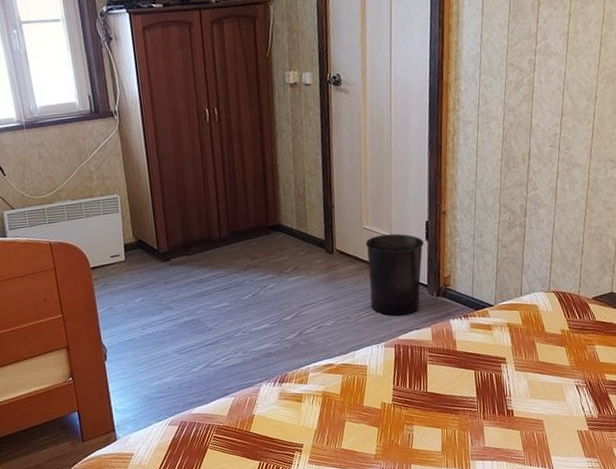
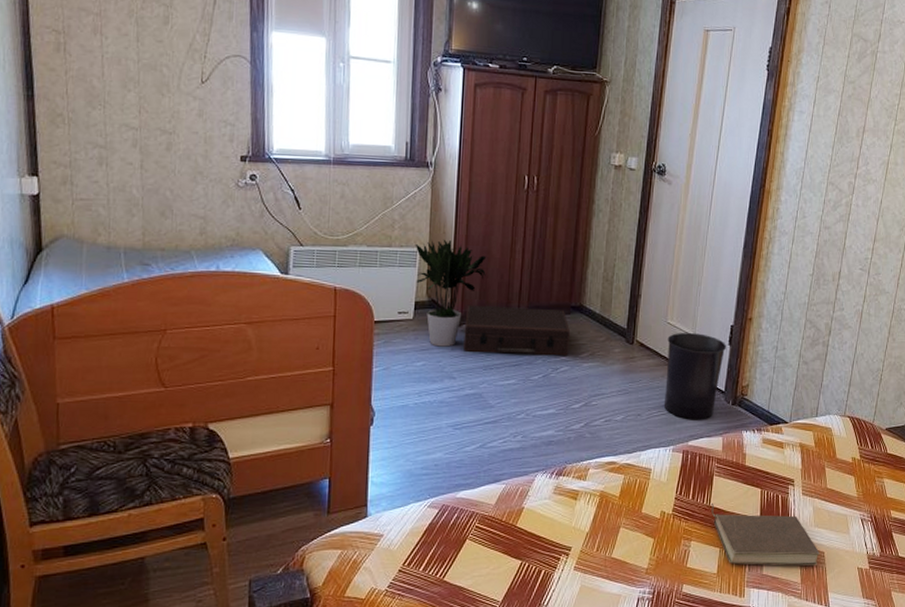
potted plant: none [114,182,185,283] -> present [415,239,487,347]
suitcase: none [172,231,273,283] -> present [463,304,570,356]
book: none [427,388,539,441] -> present [710,502,820,567]

